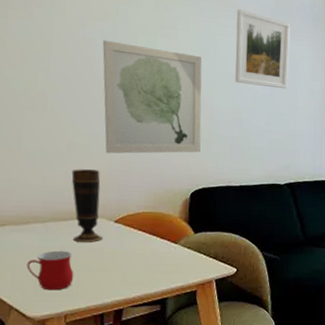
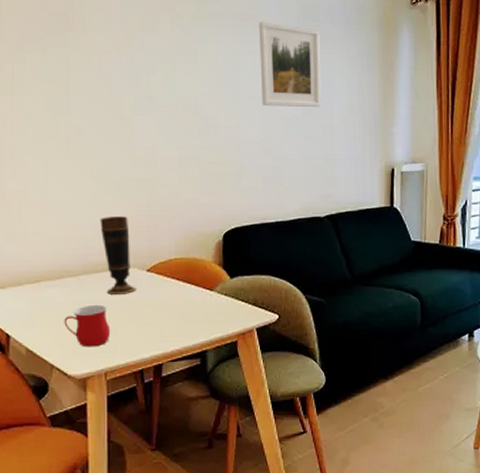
wall art: present [103,40,202,154] -> none [121,74,230,198]

